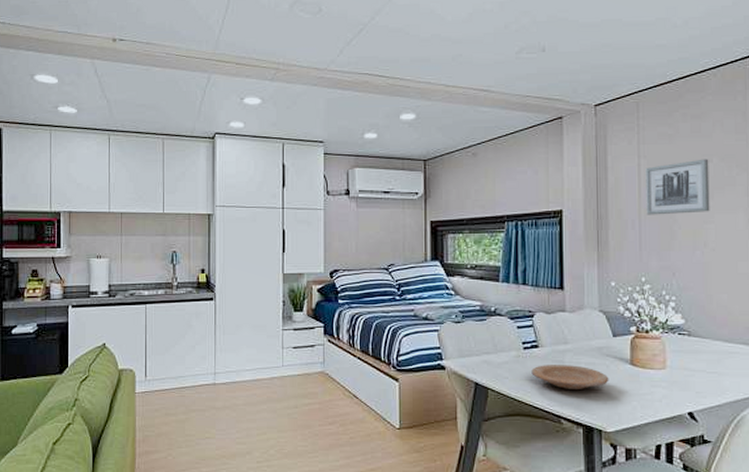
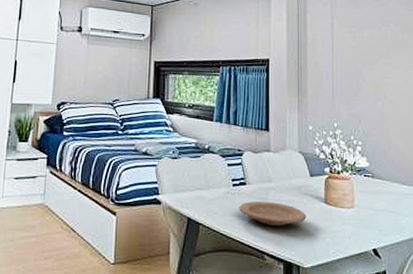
wall art: present [645,159,710,215] -> none [337,23,388,69]

